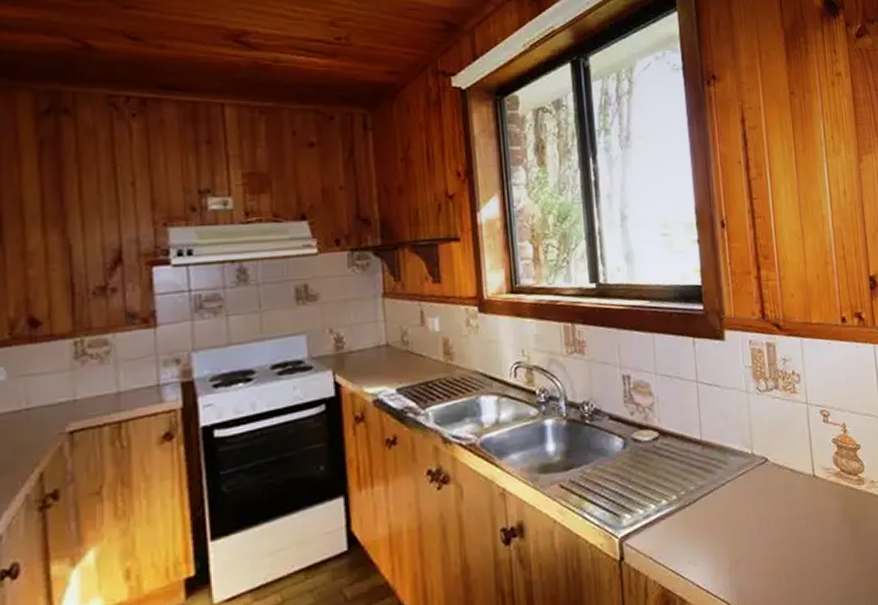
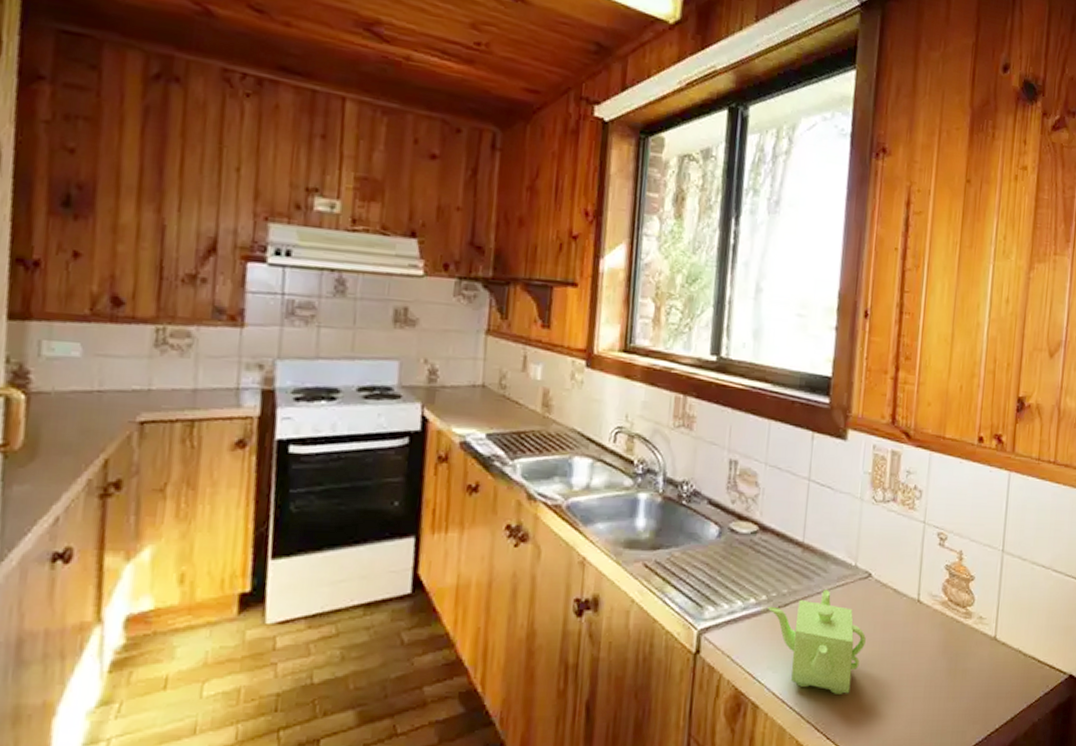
teapot: none [679,480,773,576] -> present [768,589,866,694]

